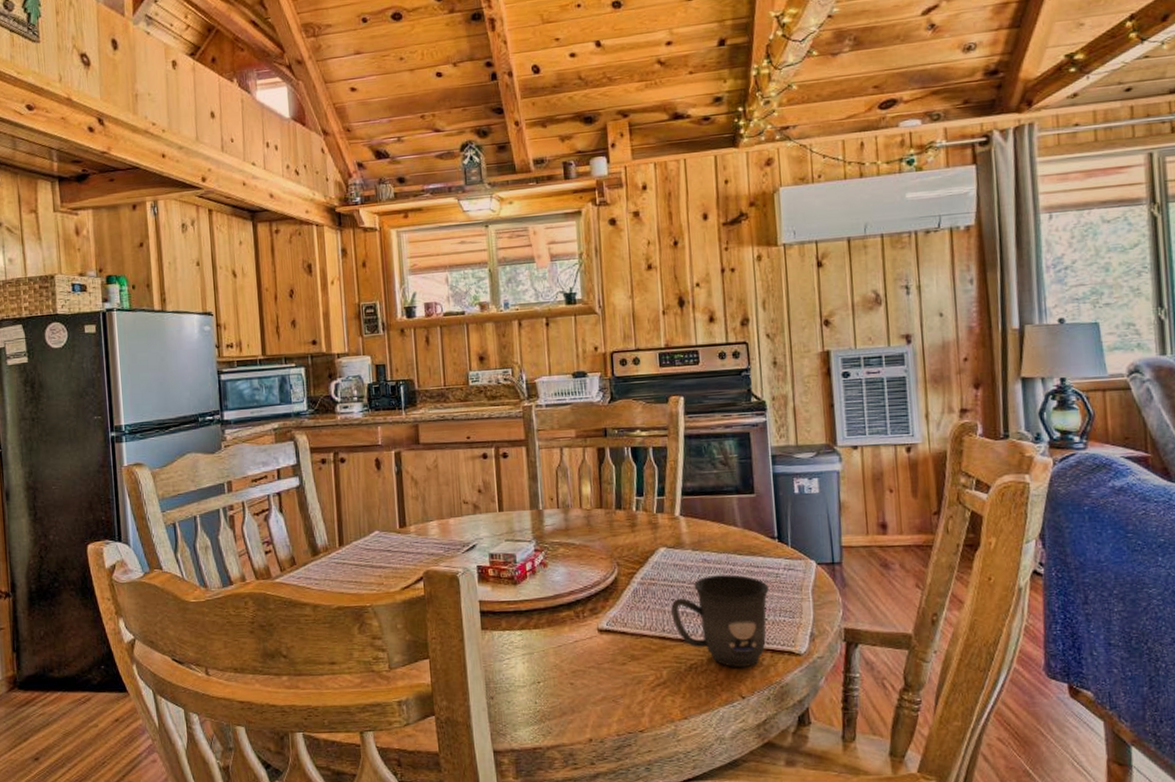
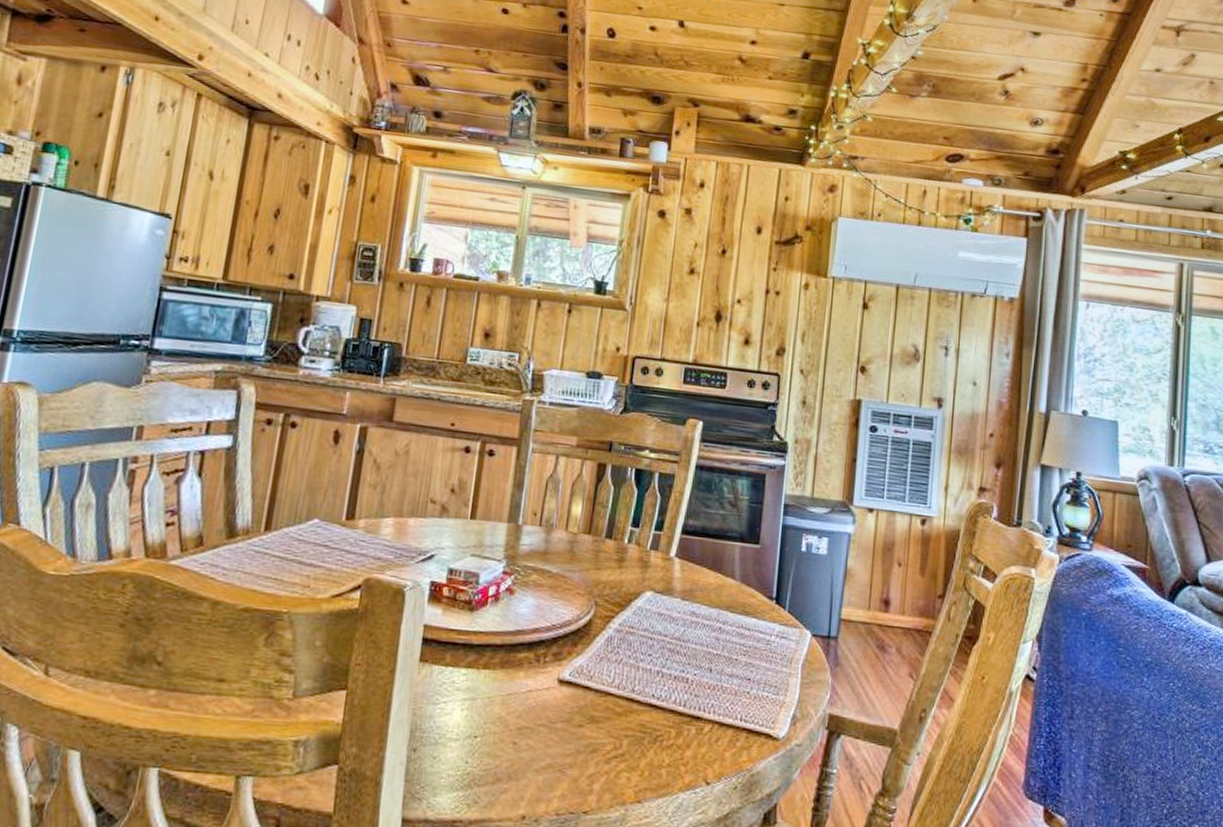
mug: present [671,574,769,668] -> none [645,632,757,748]

